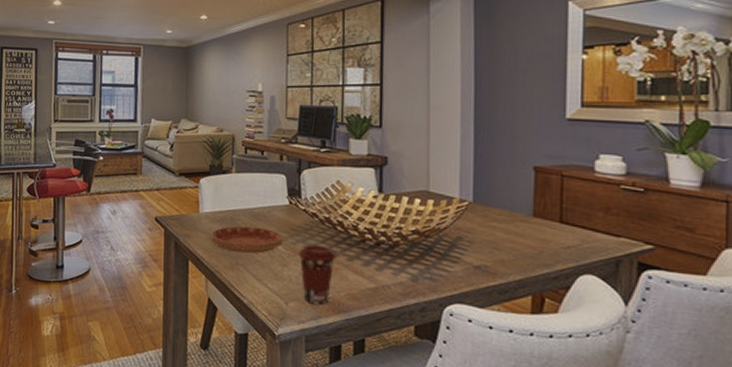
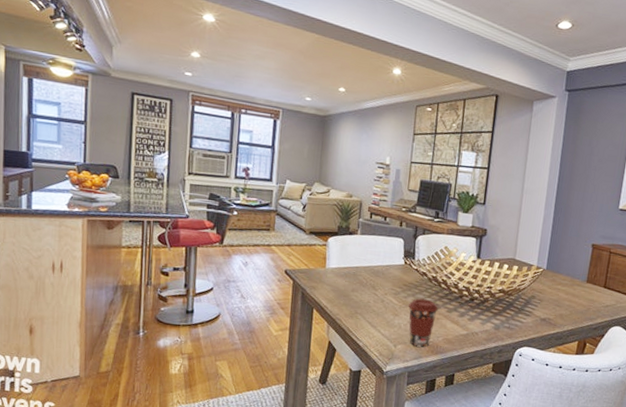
saucer: present [211,226,283,254] -> none [334,281,397,305]

